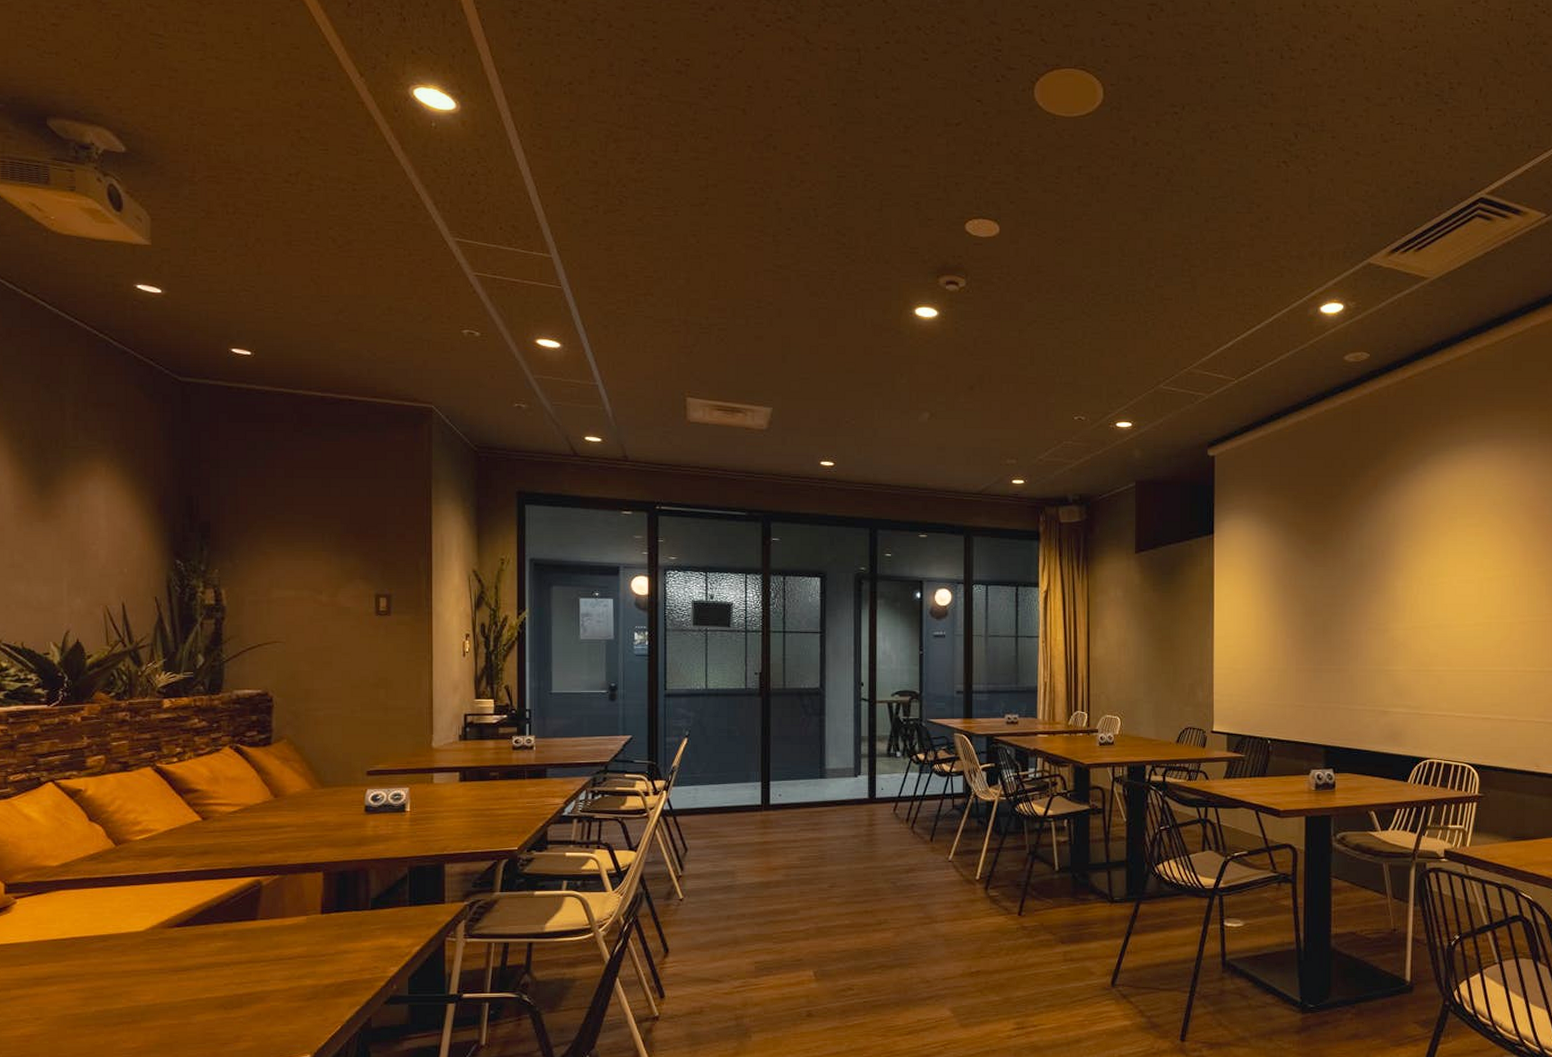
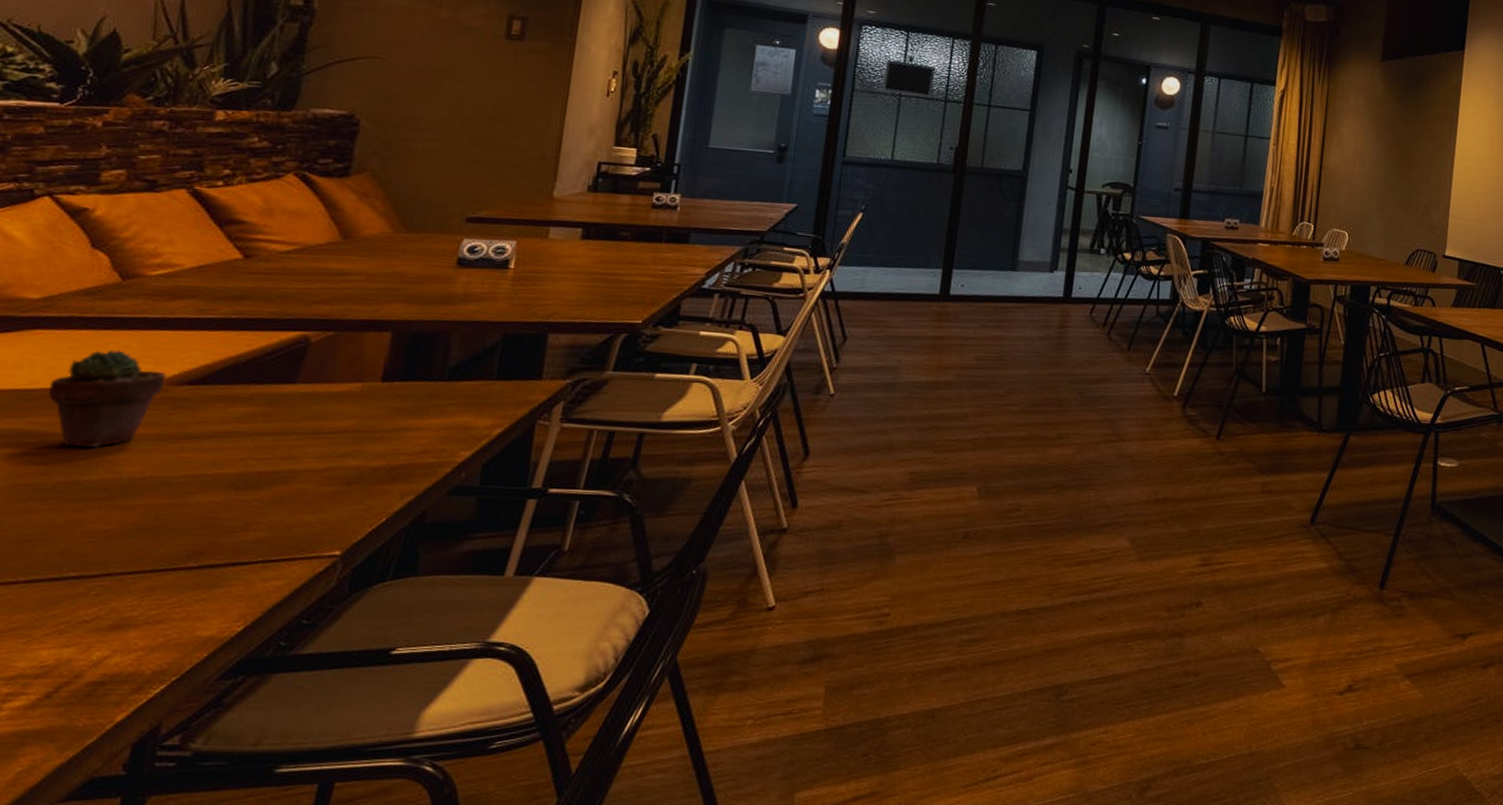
potted succulent: none [76,902,161,983] -> present [48,349,168,448]

